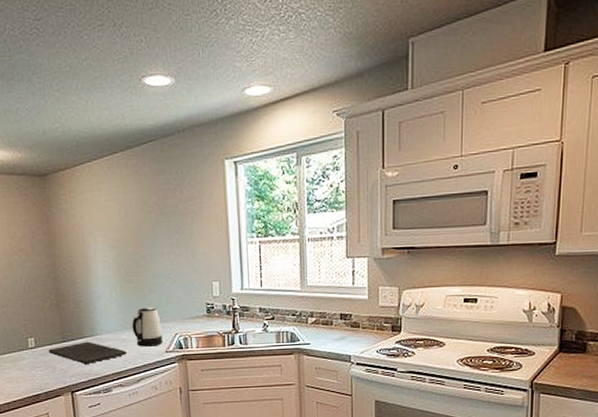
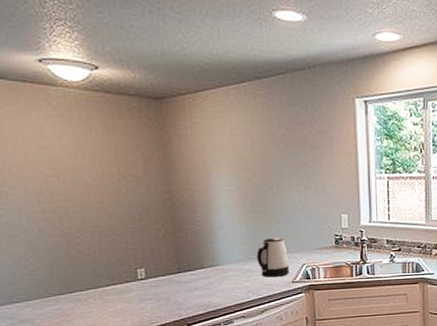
cutting board: present [48,341,127,364] -> none [161,272,250,295]

